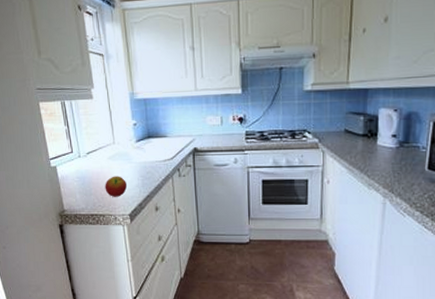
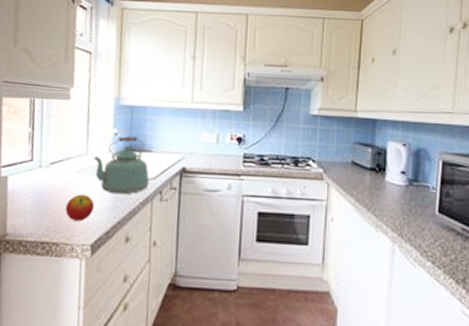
kettle: none [120,125,169,174] -> present [93,136,150,195]

